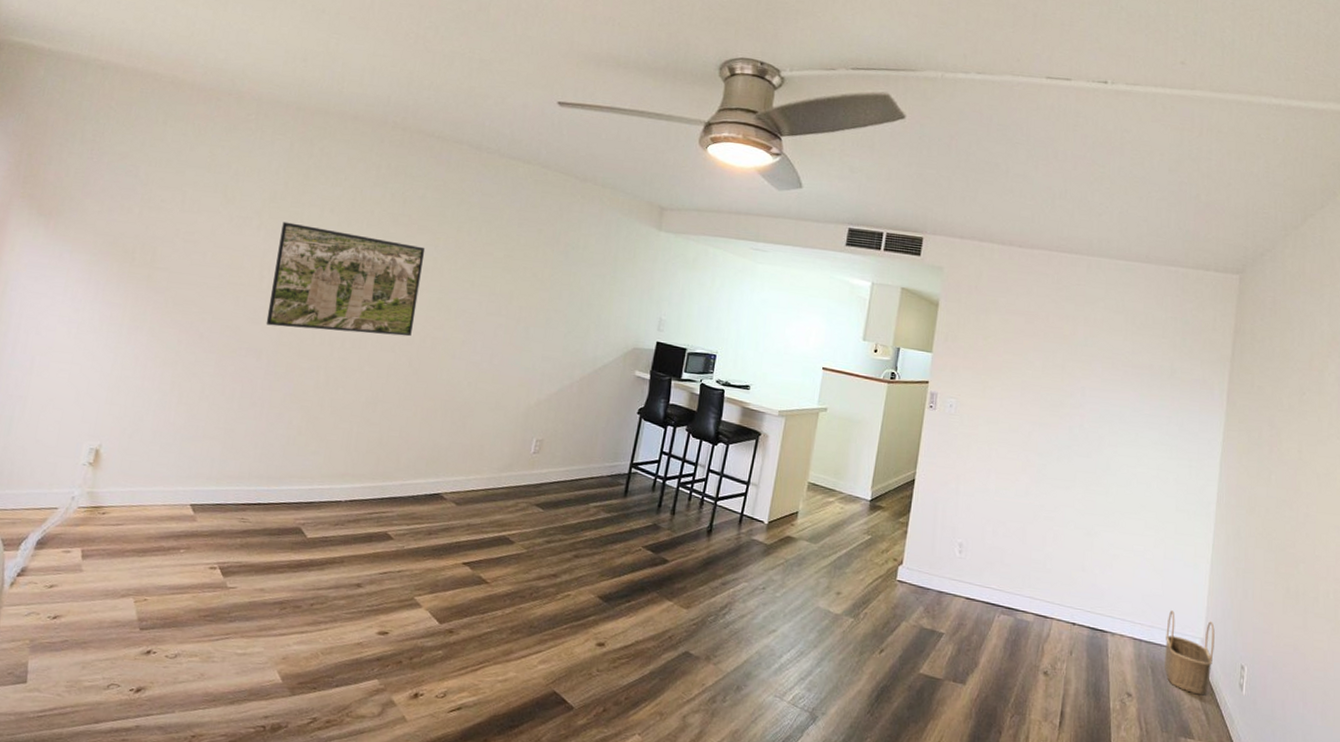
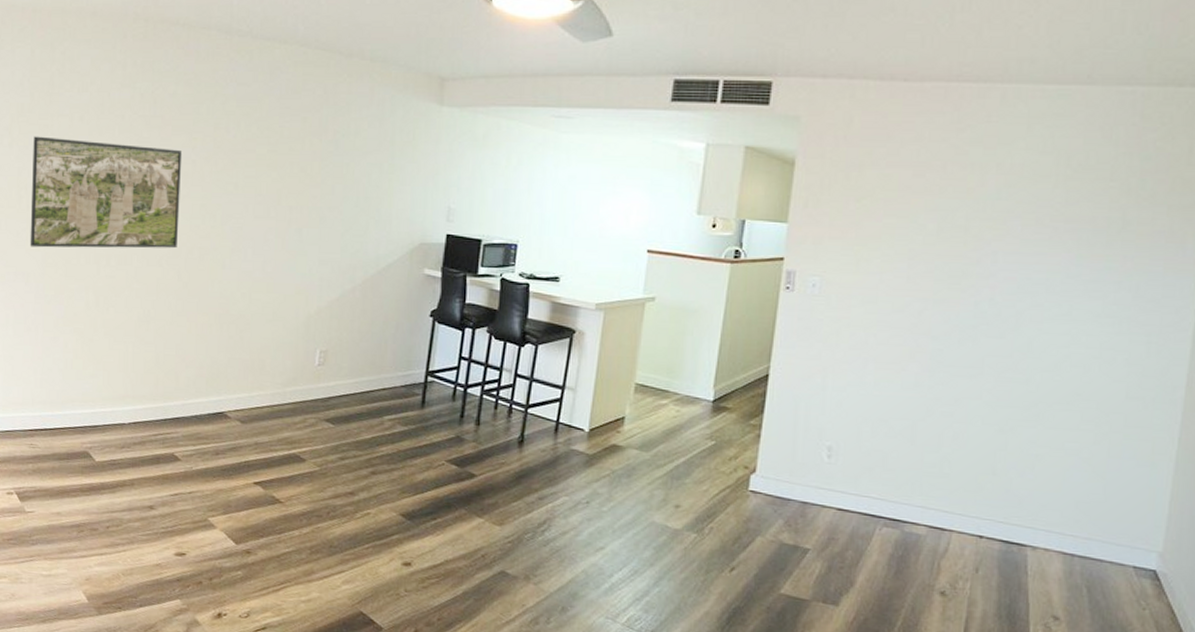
wicker basket: present [1165,610,1215,696] -> none [1106,519,1179,620]

